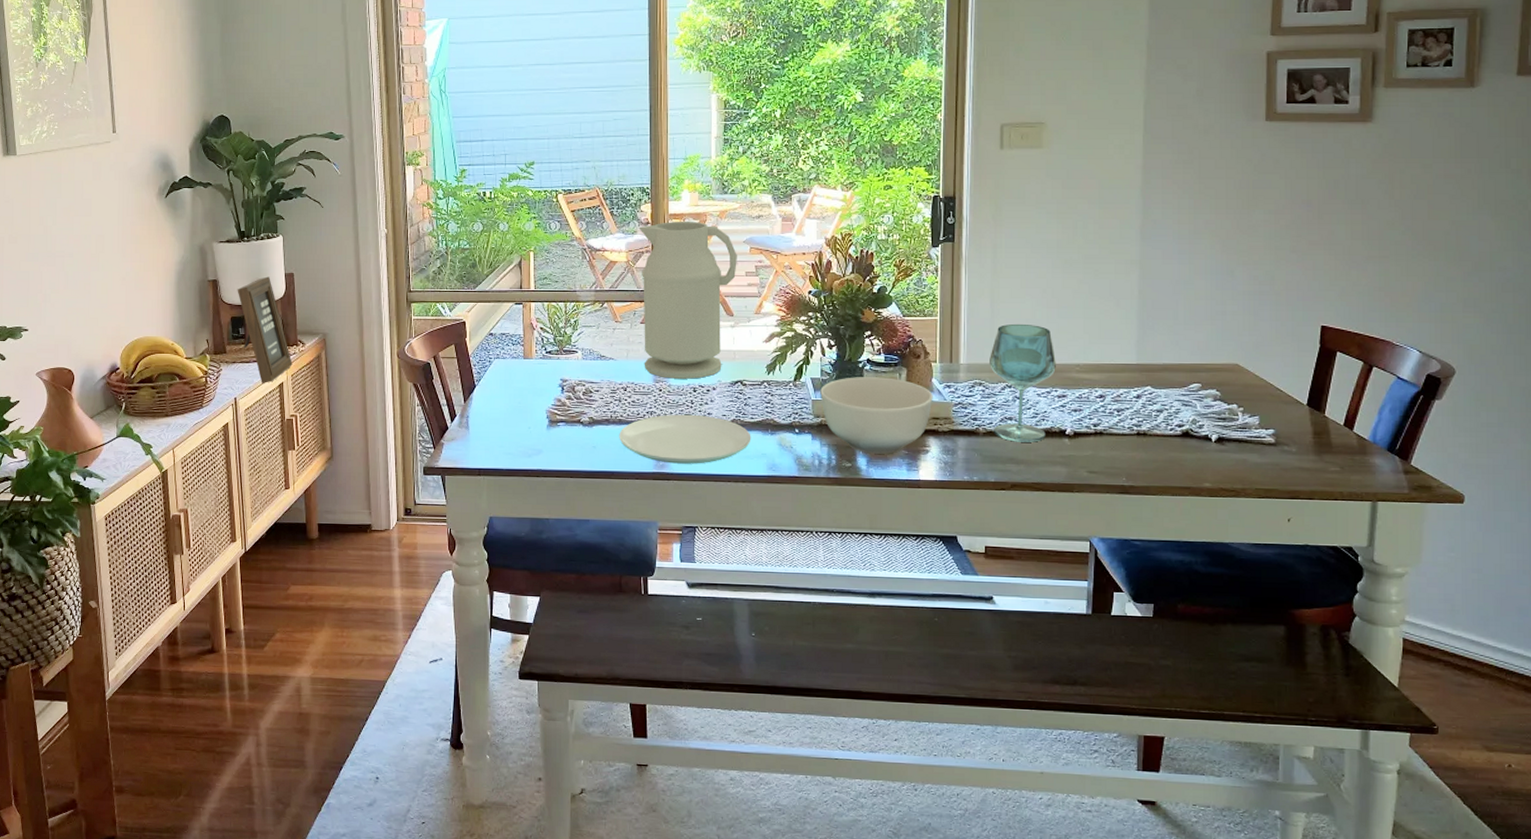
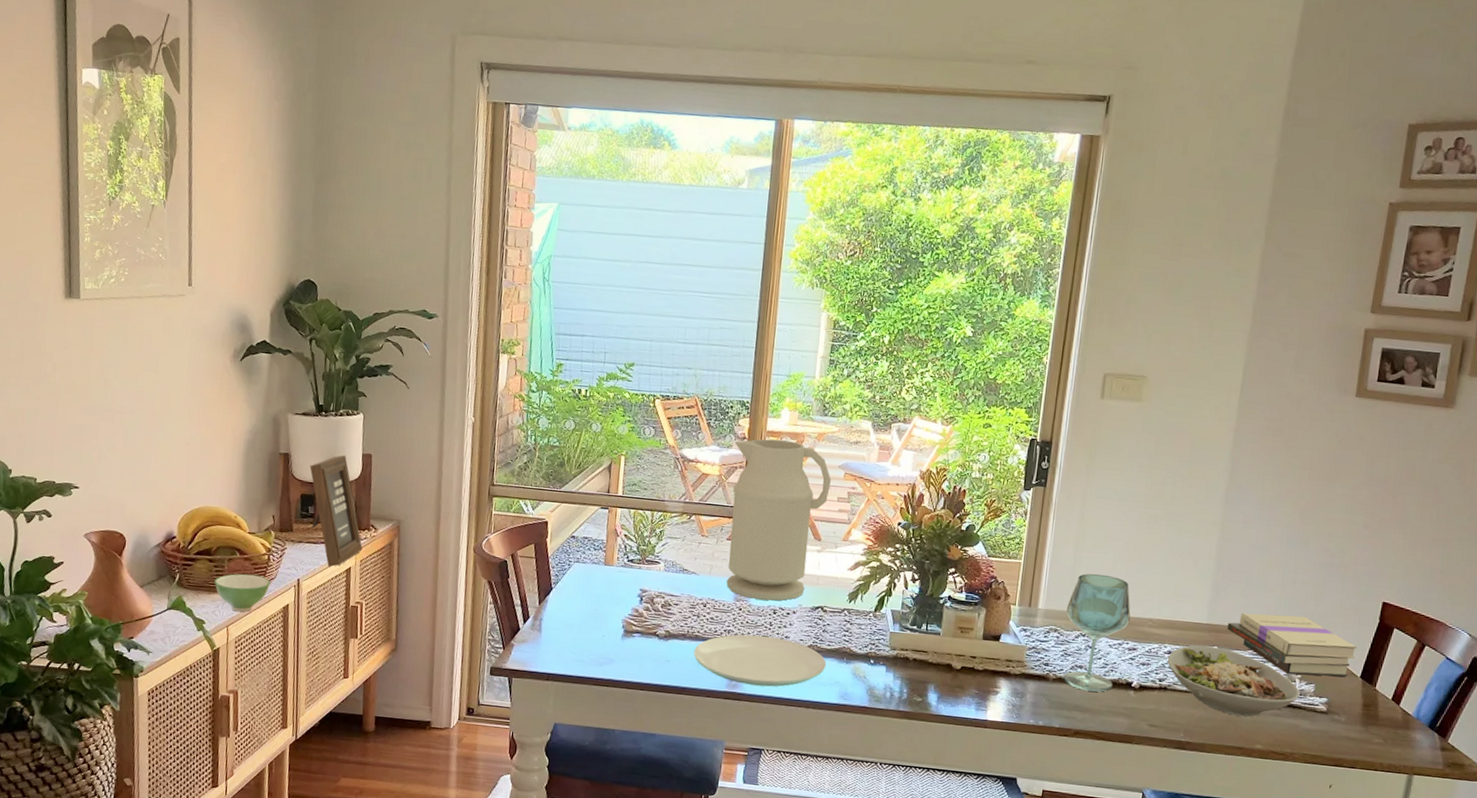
bowl: none [157,397,210,434] -> present [213,573,271,613]
bowl: present [820,377,933,454] -> none [899,612,1009,692]
salad: none [1099,386,1245,456] -> present [1167,645,1301,718]
books: none [1159,347,1299,409] -> present [1227,613,1357,677]

